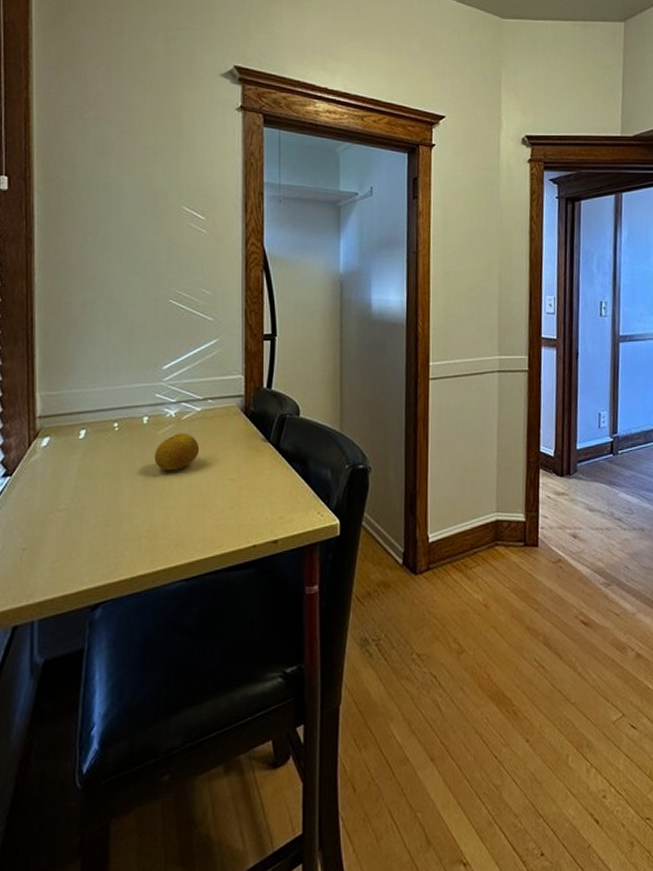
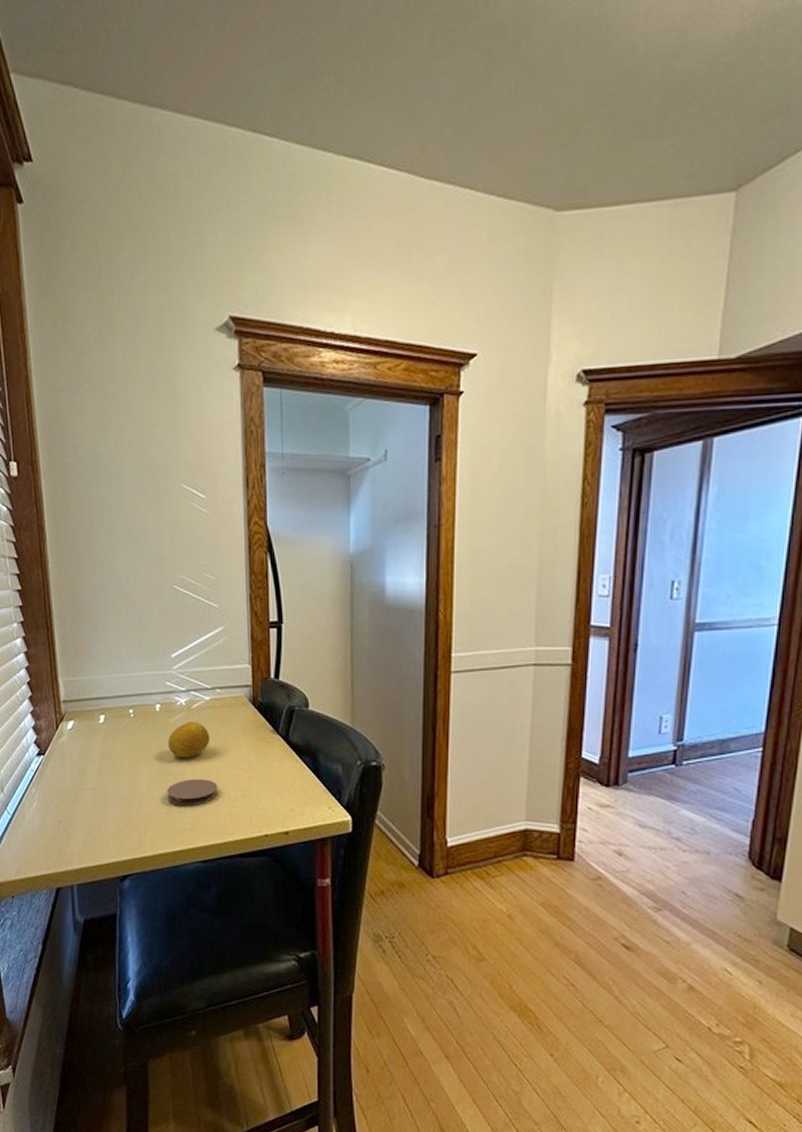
coaster: none [151,492,206,521] -> present [167,779,218,806]

